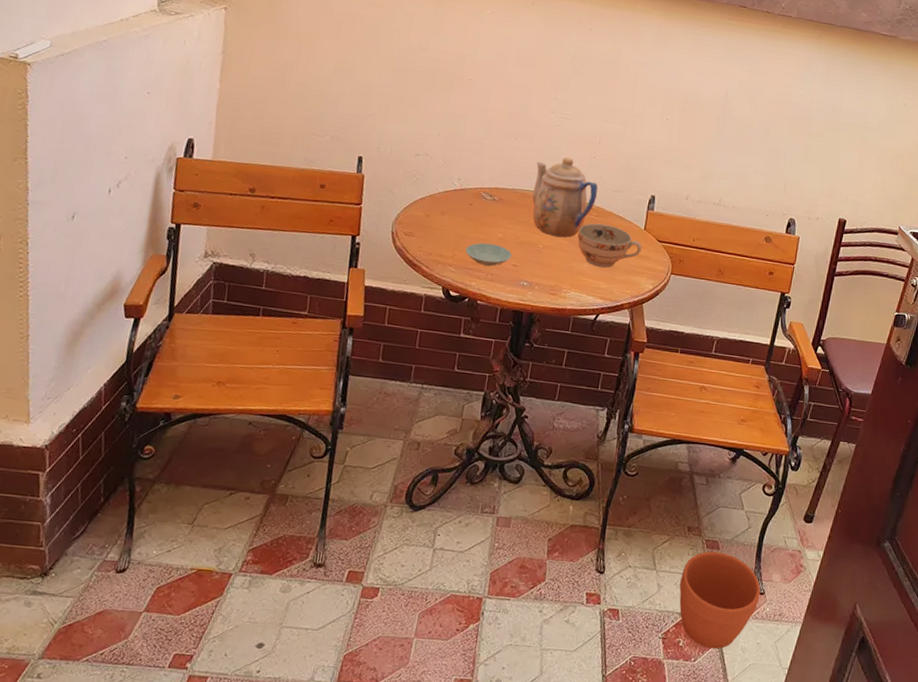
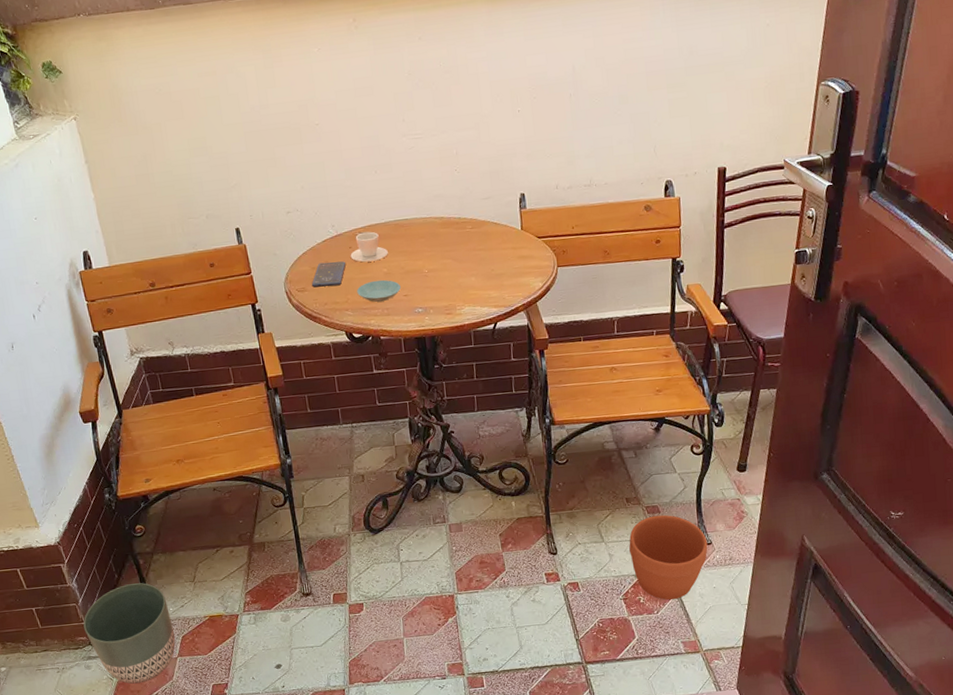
planter: none [40,512,153,636] -> present [83,583,176,684]
smartphone: none [421,212,463,239] -> present [312,261,346,288]
teacup: none [468,193,508,224] -> present [350,231,388,263]
teapot: present [532,157,598,238] -> none [401,176,468,259]
teacup: present [577,223,642,268] -> none [457,233,523,278]

